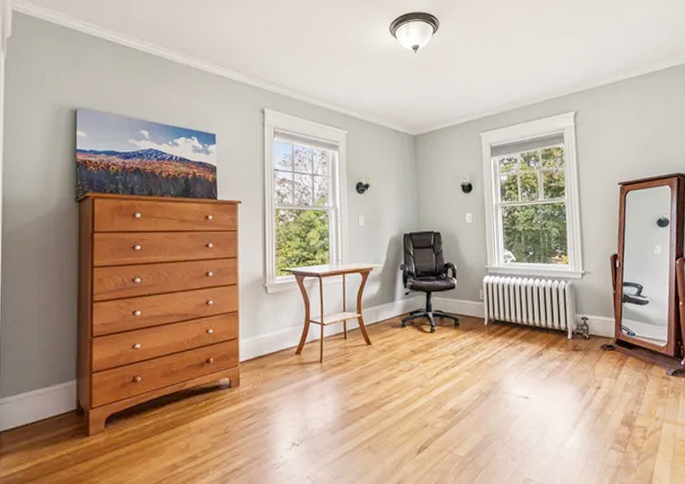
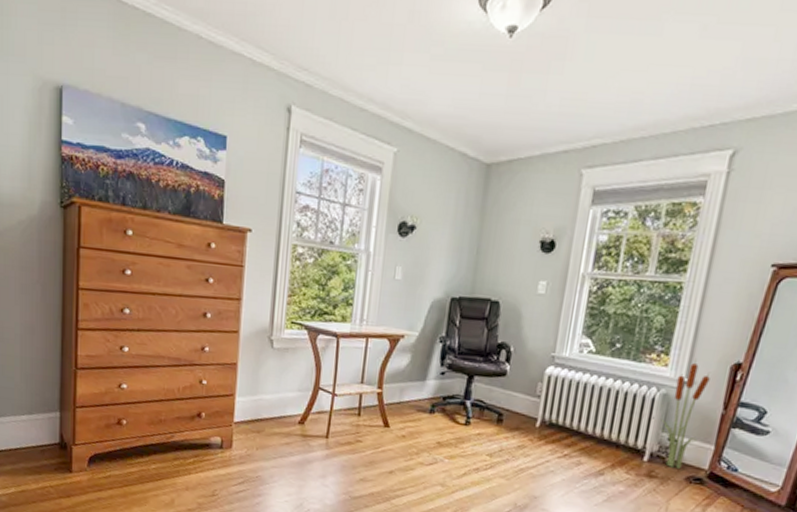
decorative plant: none [573,255,602,340] -> present [660,359,711,469]

